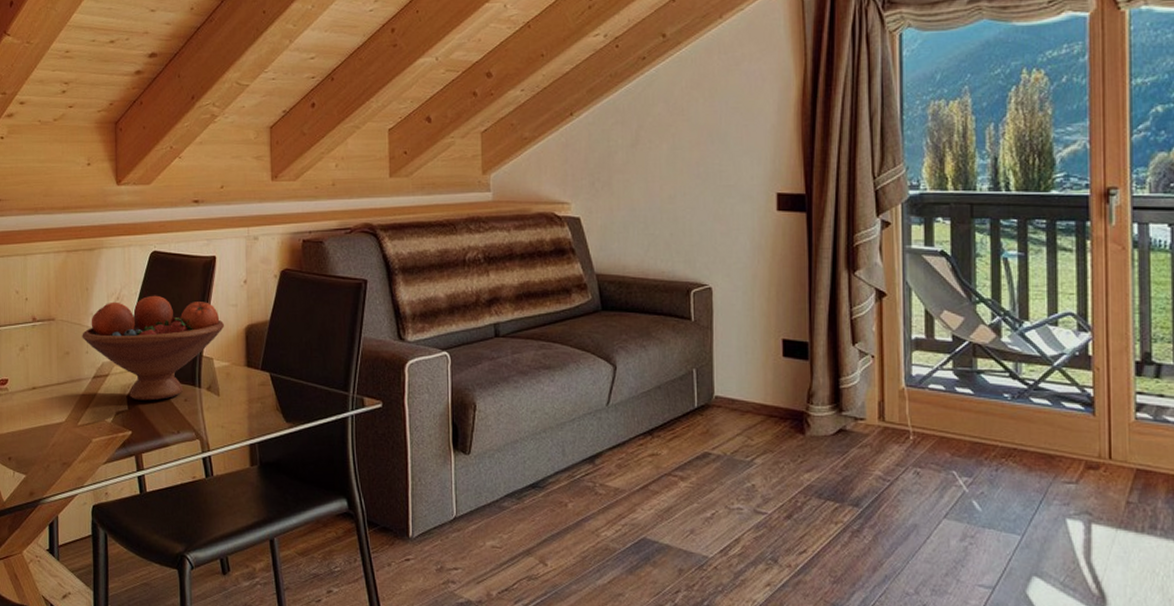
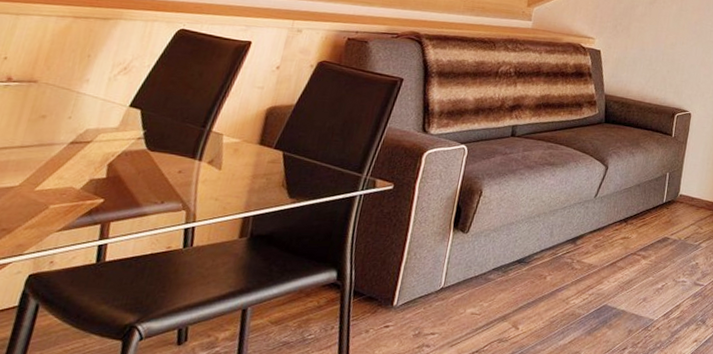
fruit bowl: present [82,295,225,401] -> none [67,69,245,171]

